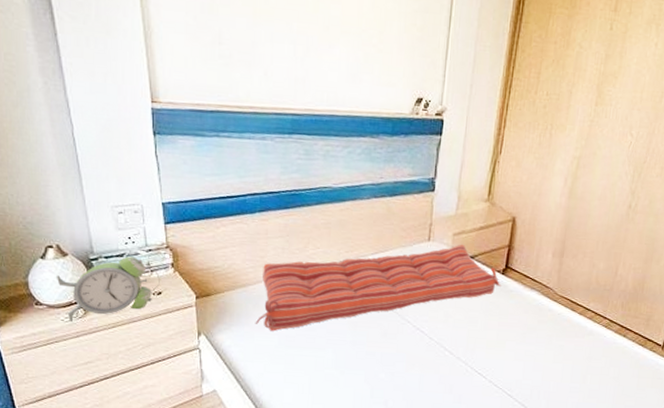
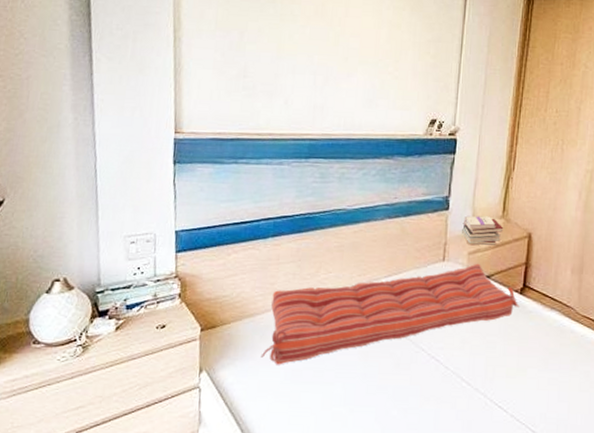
alarm clock: present [57,256,160,323] -> none [59,288,166,362]
books: none [447,198,489,228] -> present [462,216,504,245]

